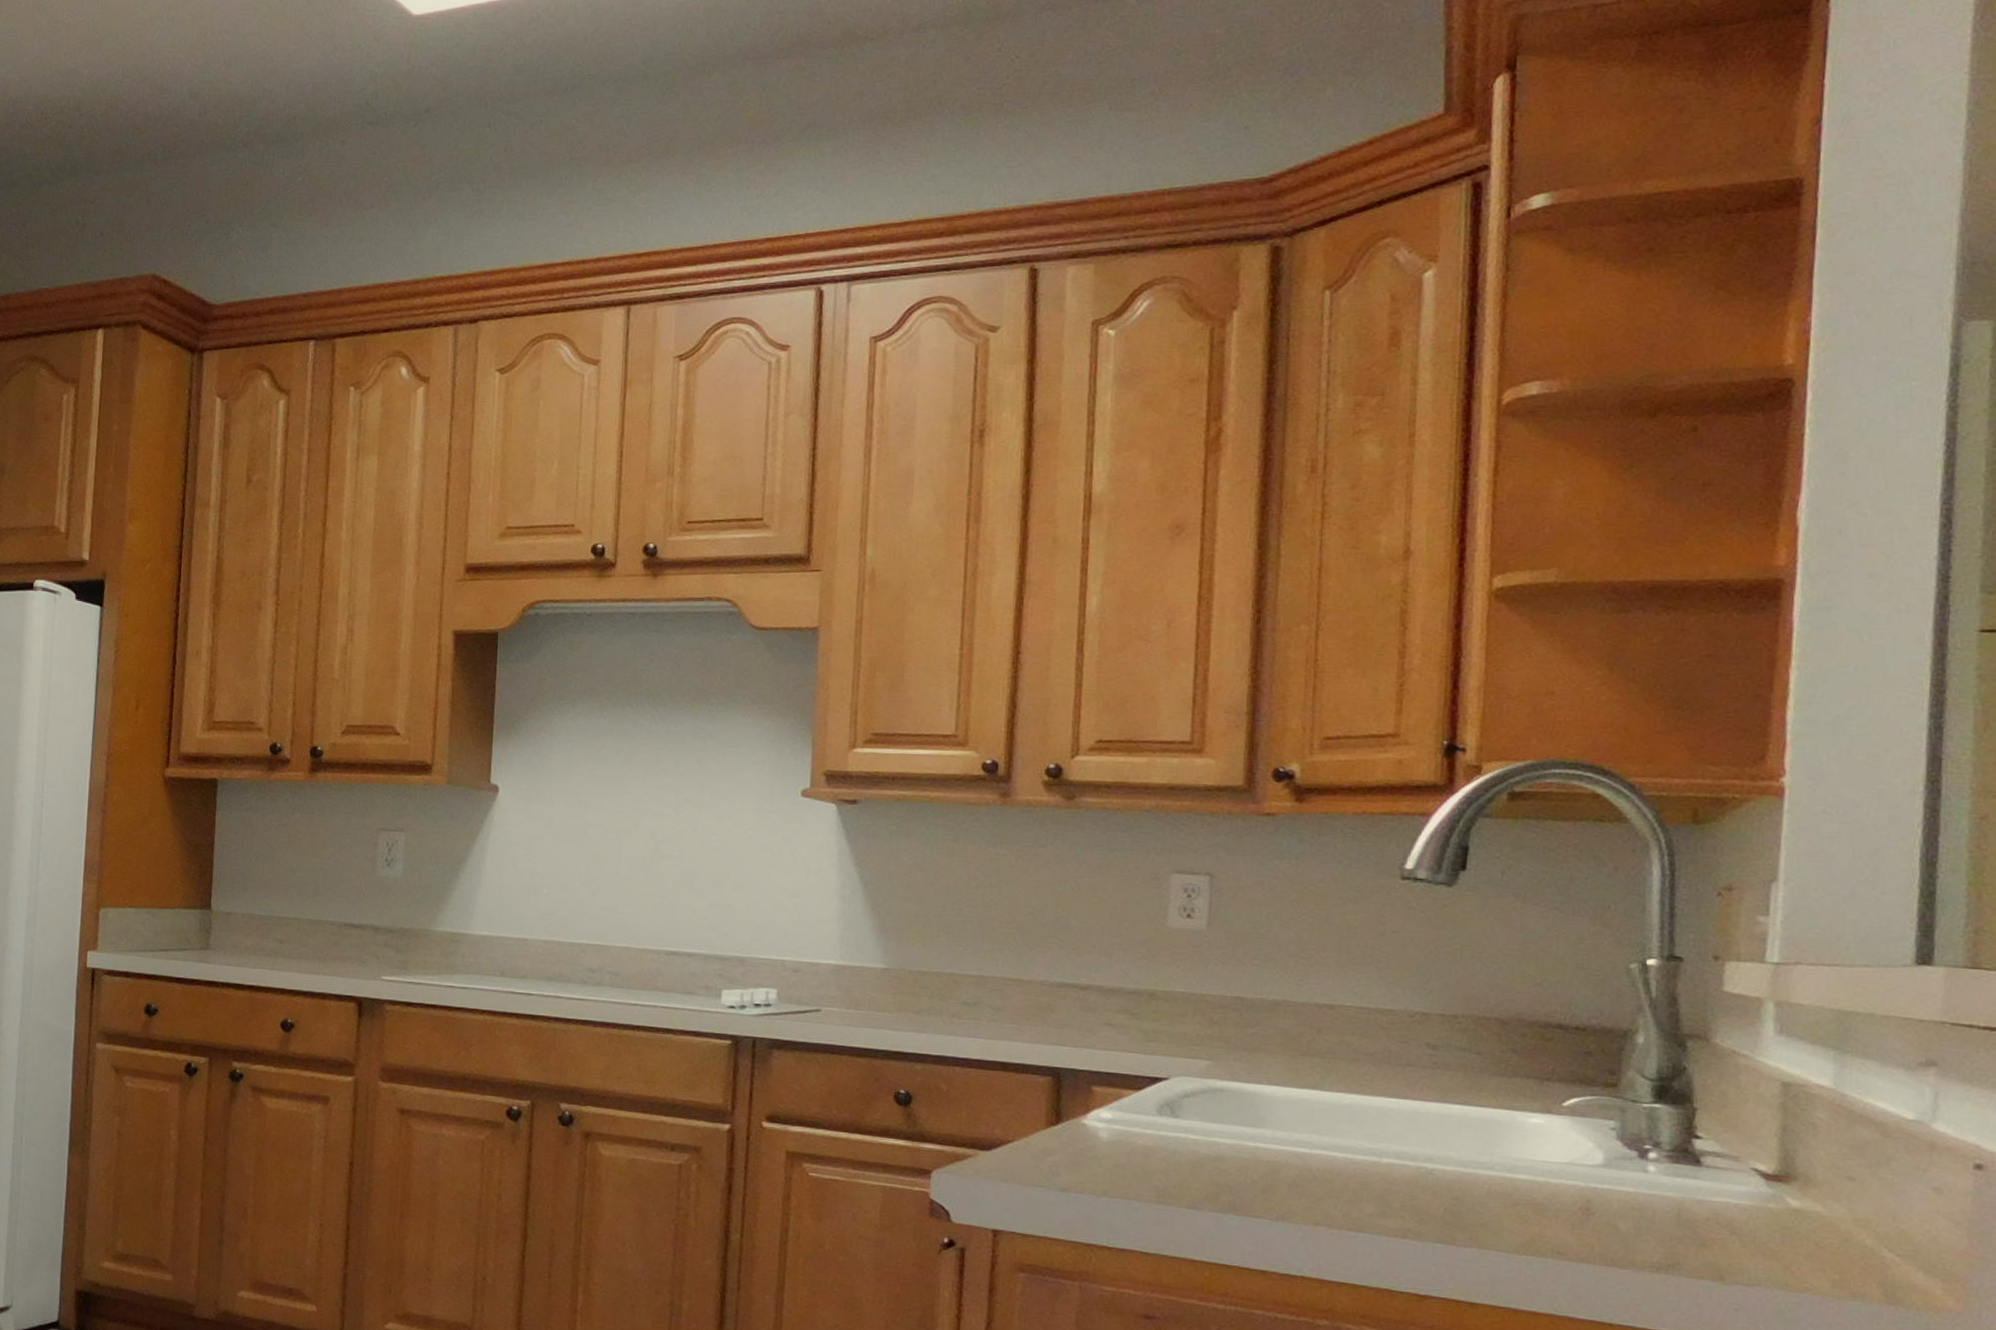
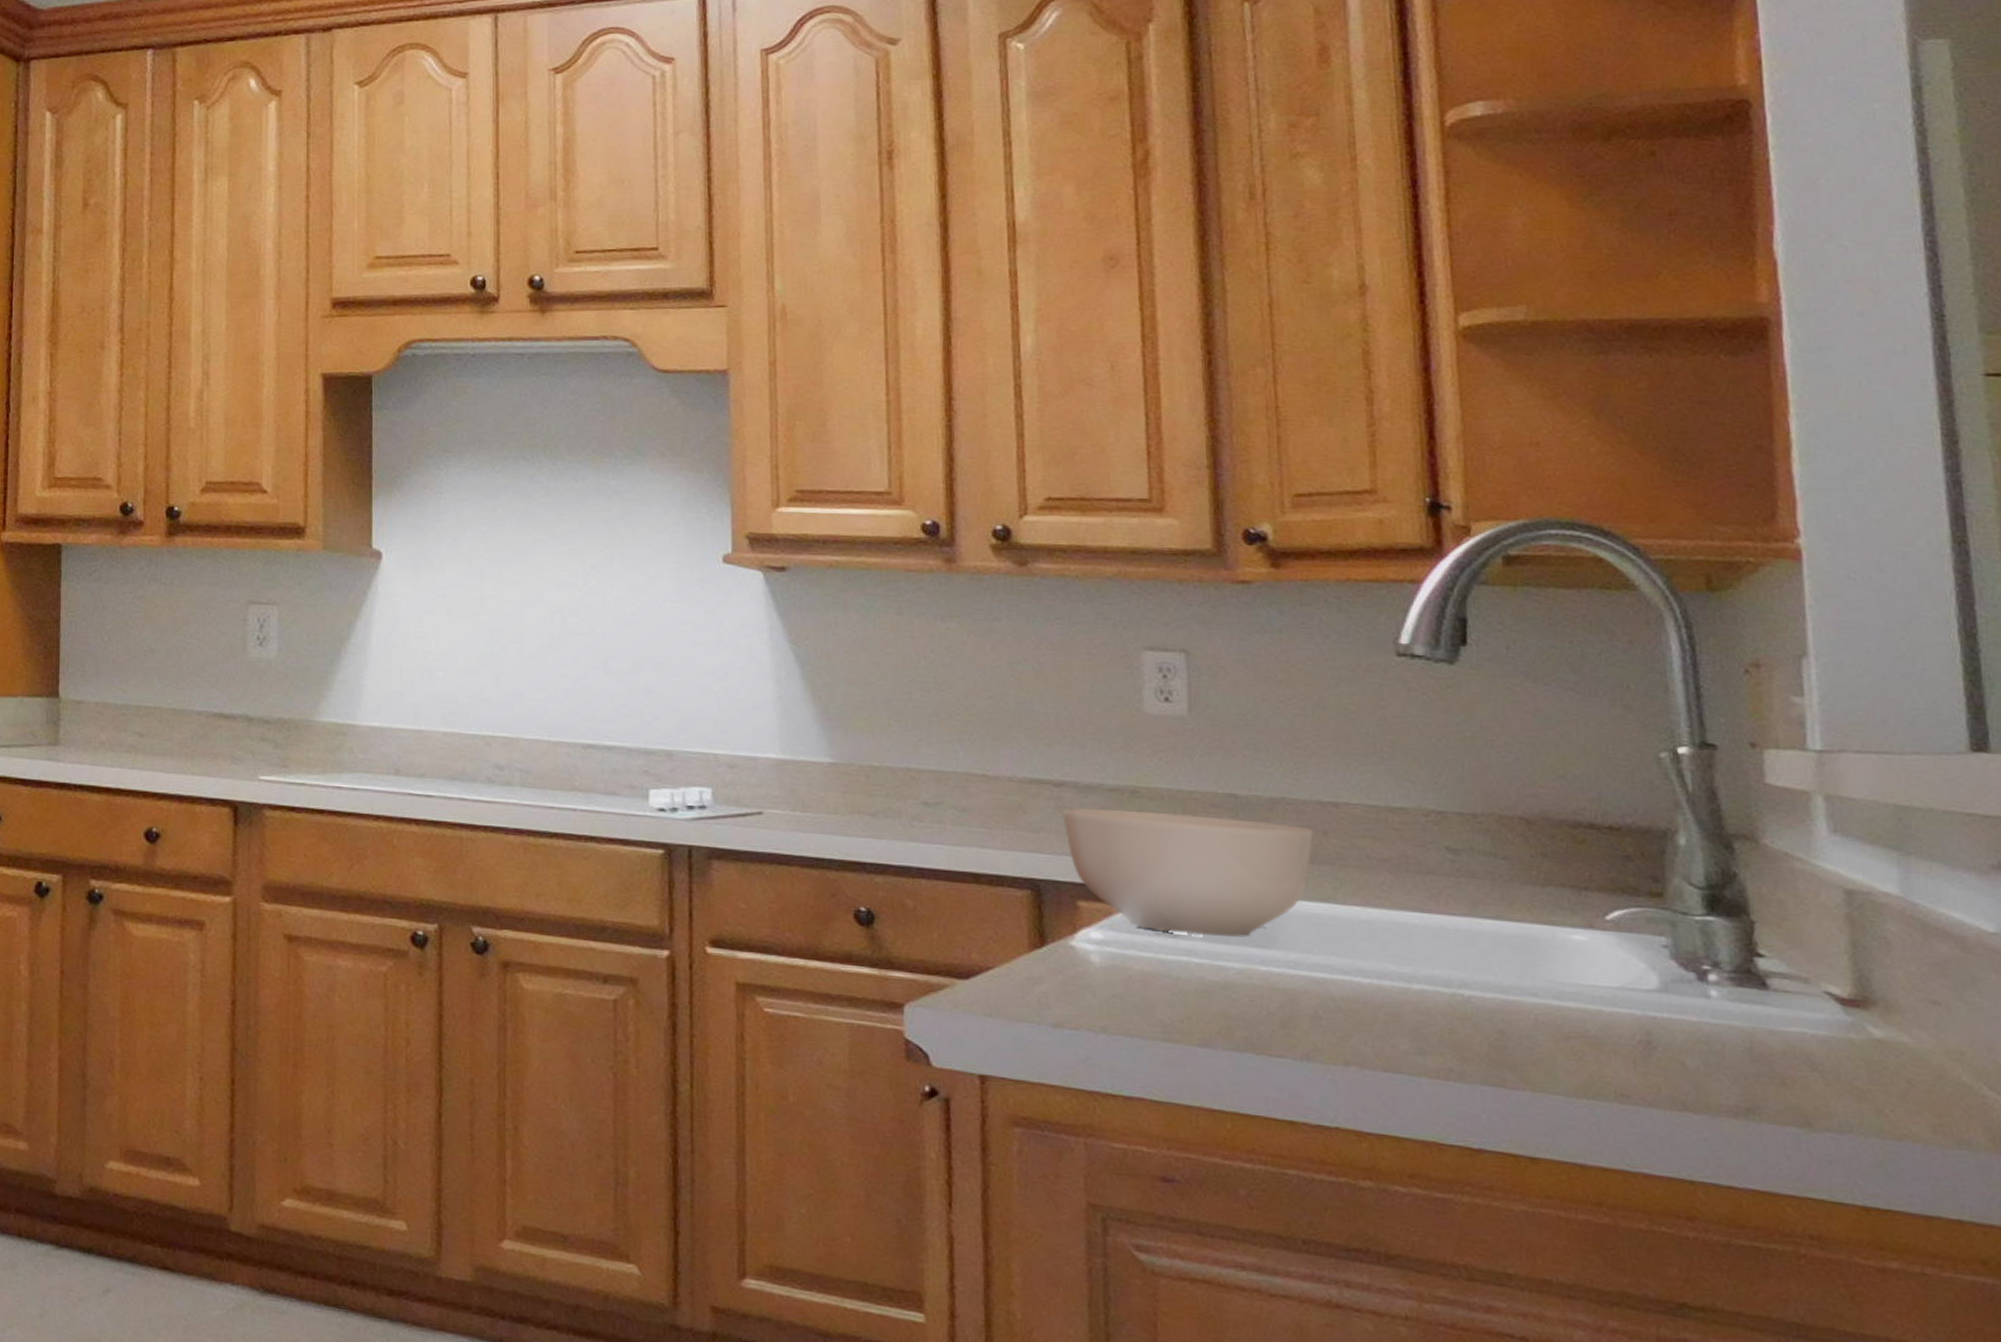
bowl: none [1086,1007,1309,1118] -> present [1062,807,1314,938]

